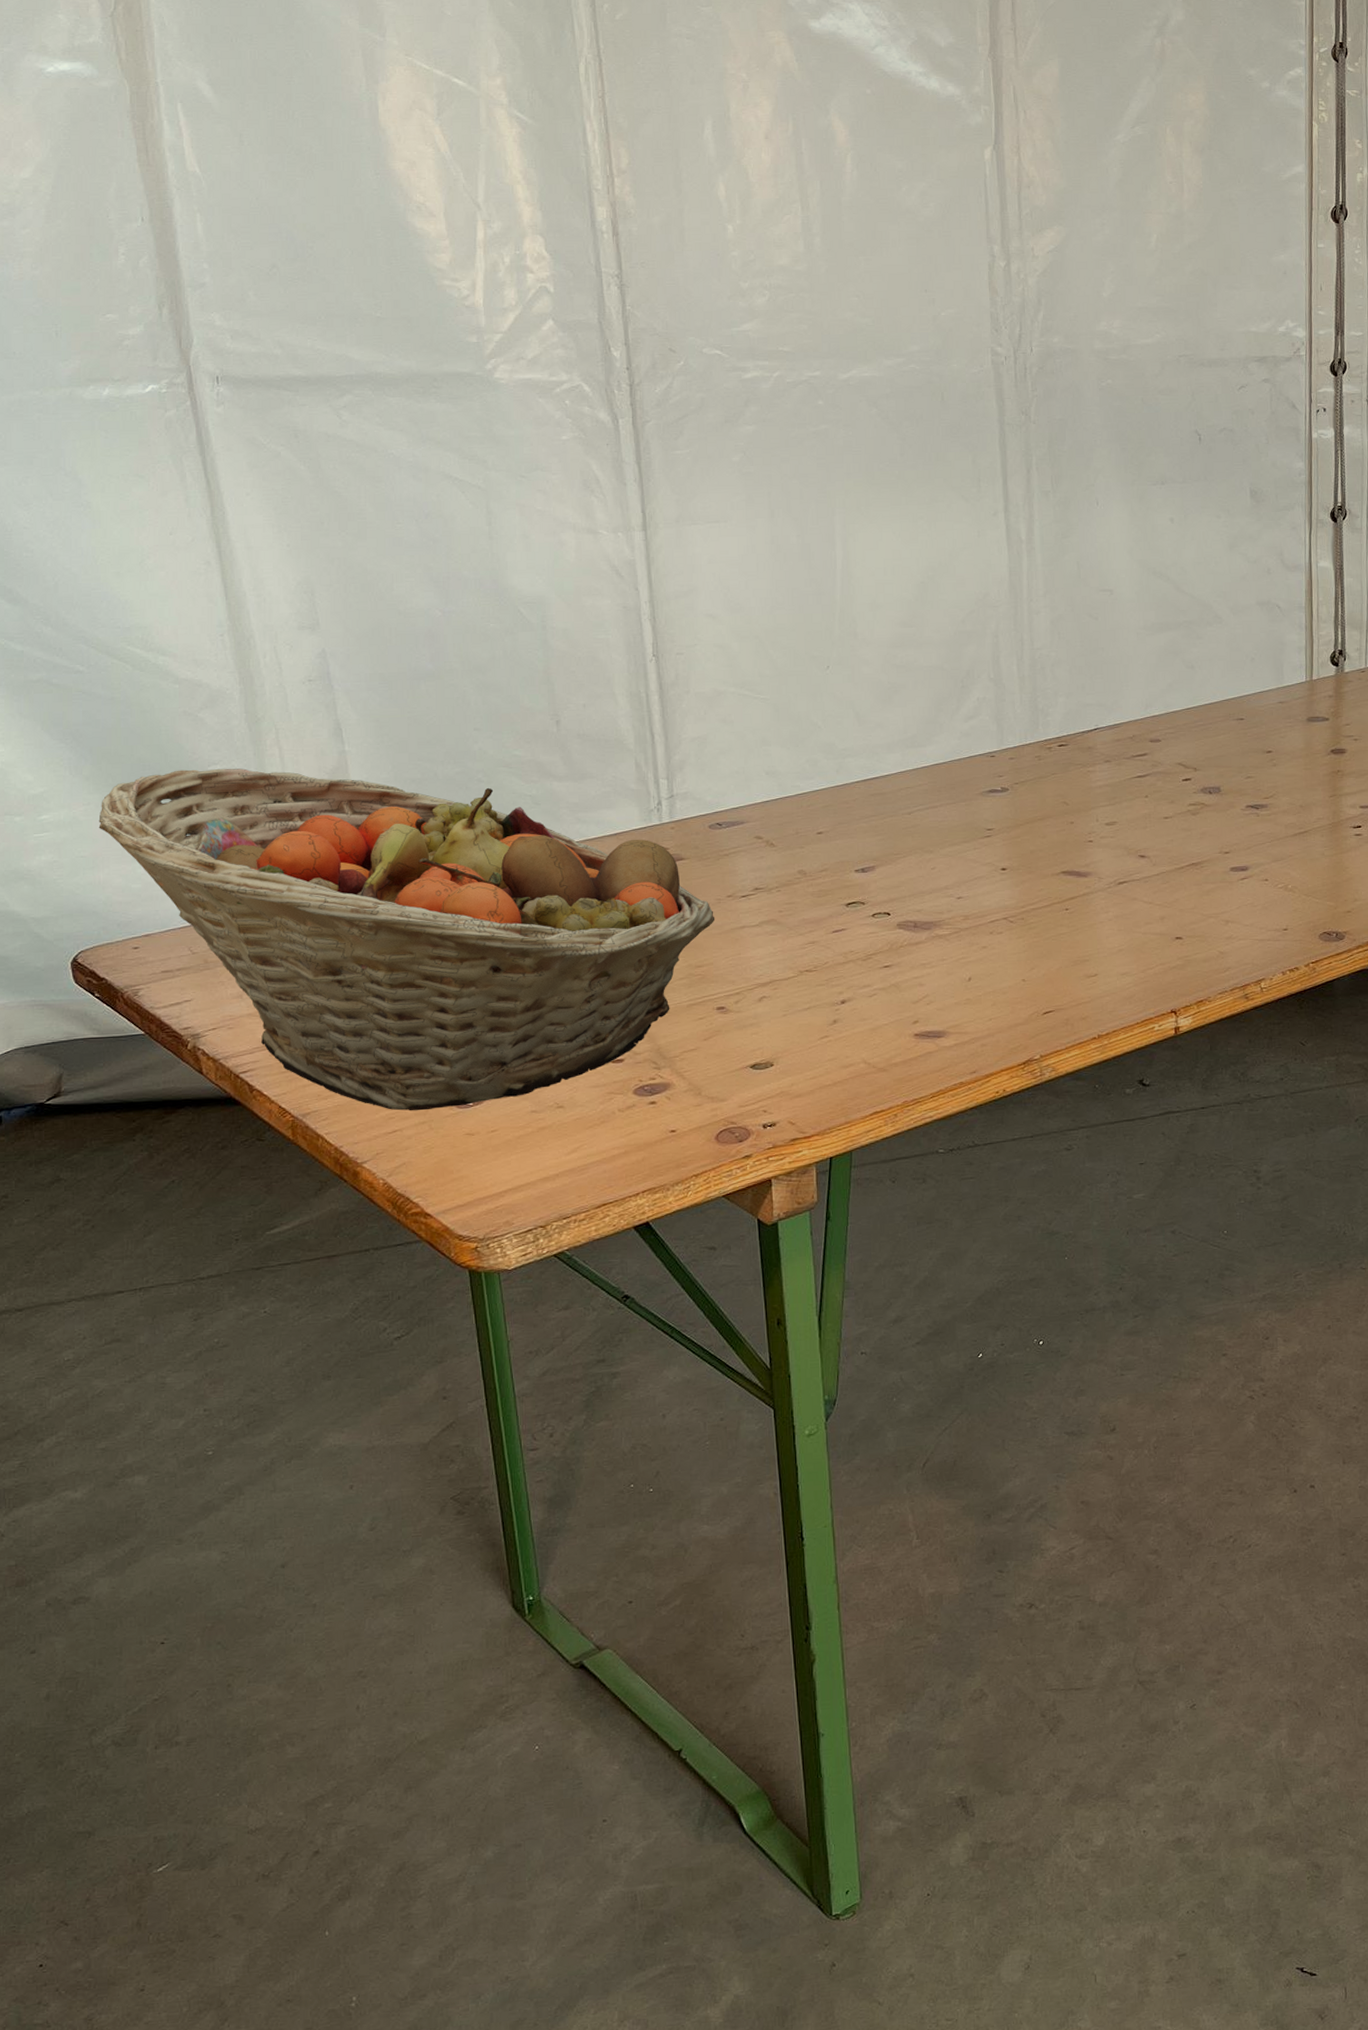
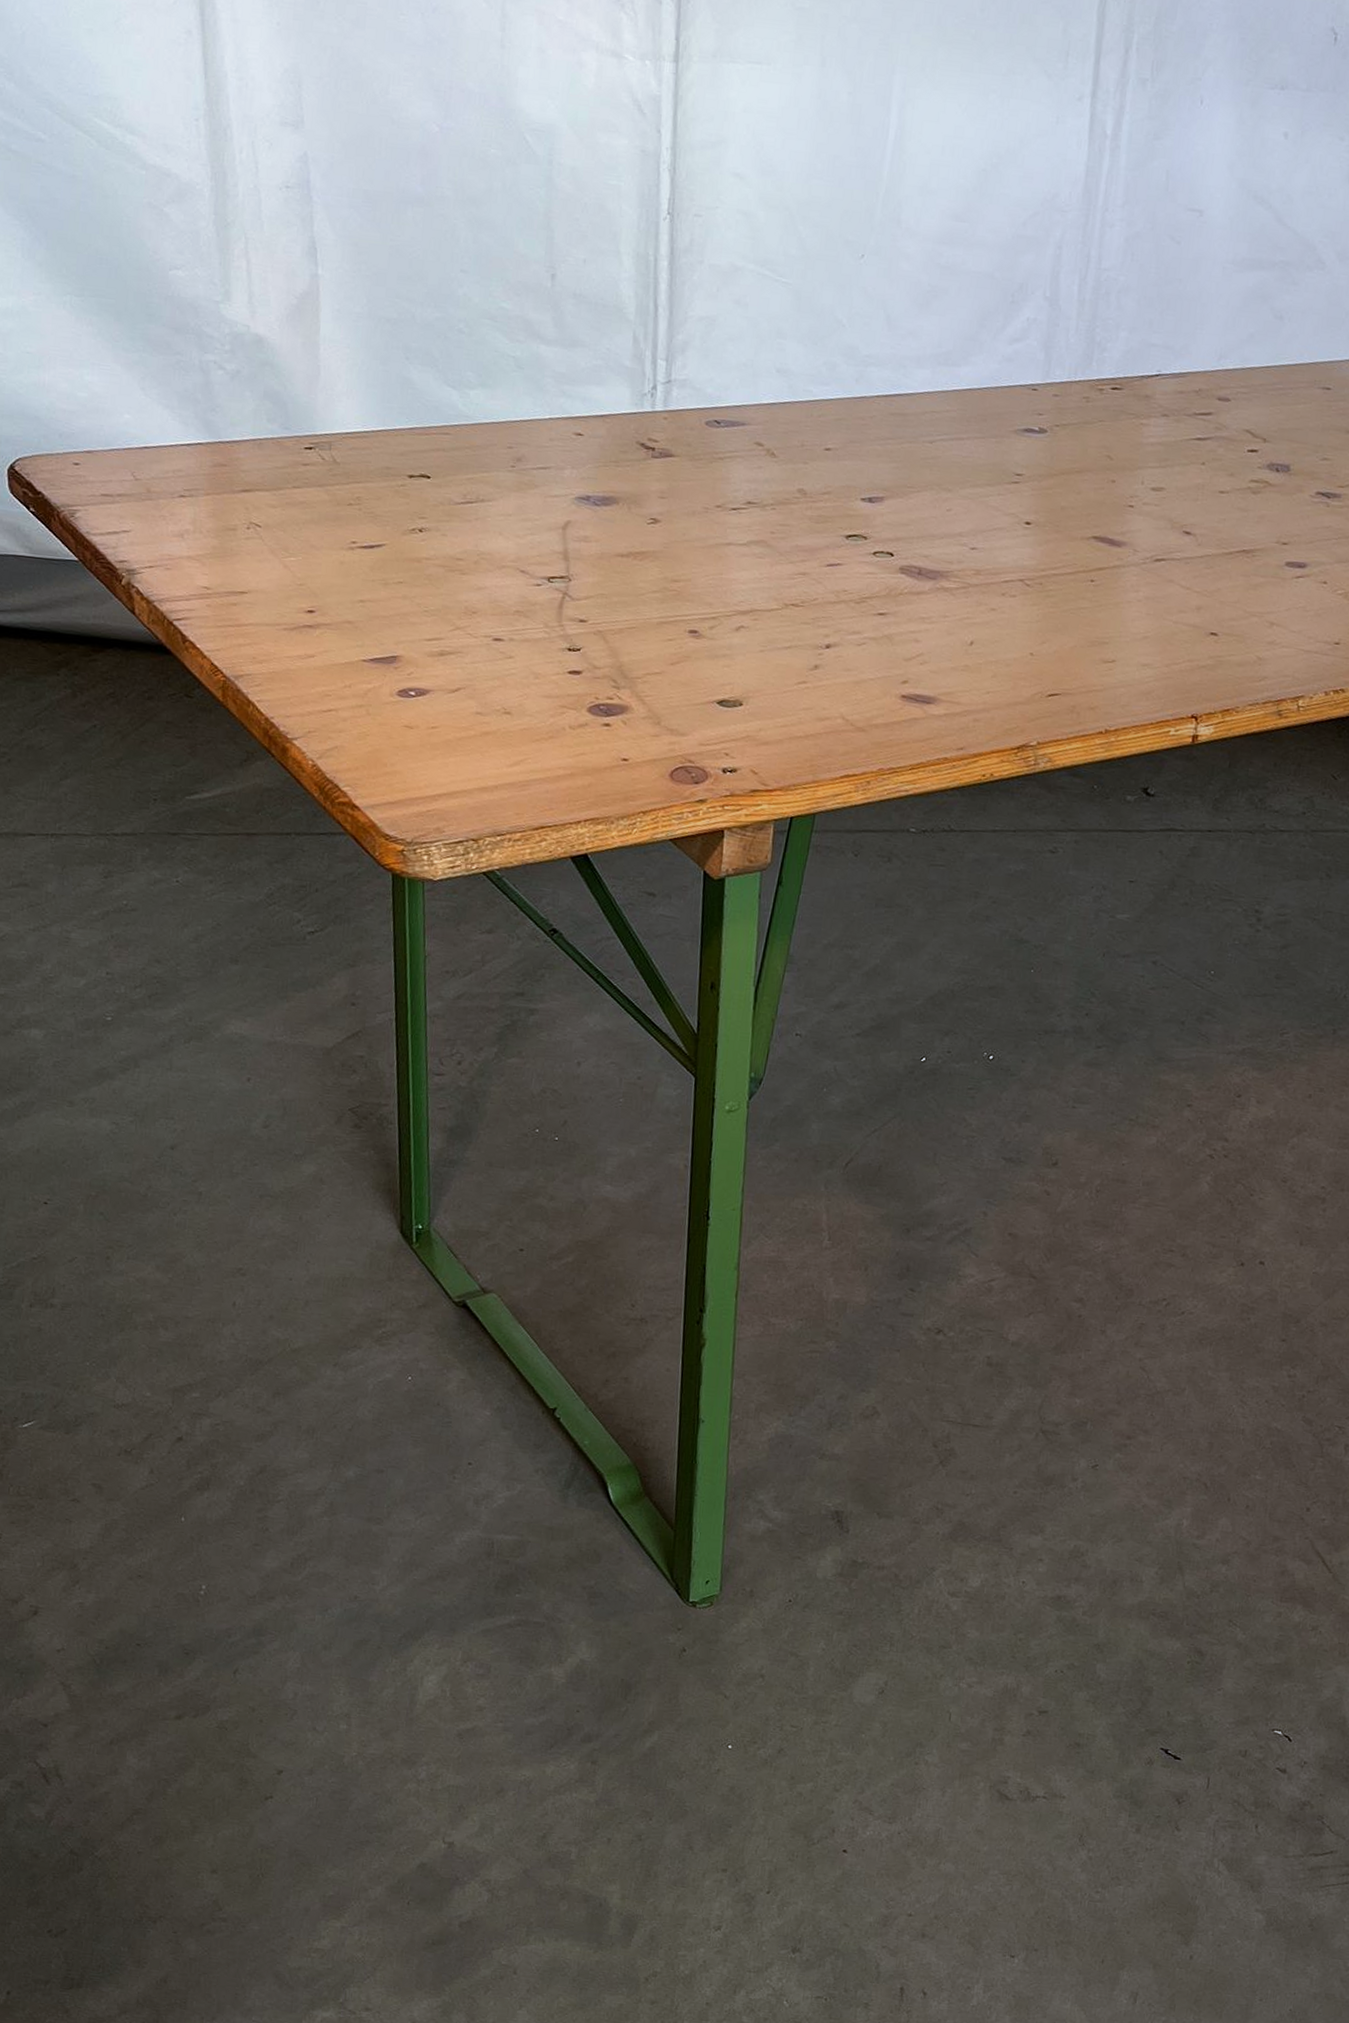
fruit basket: present [98,768,715,1111] -> none [48,269,700,695]

